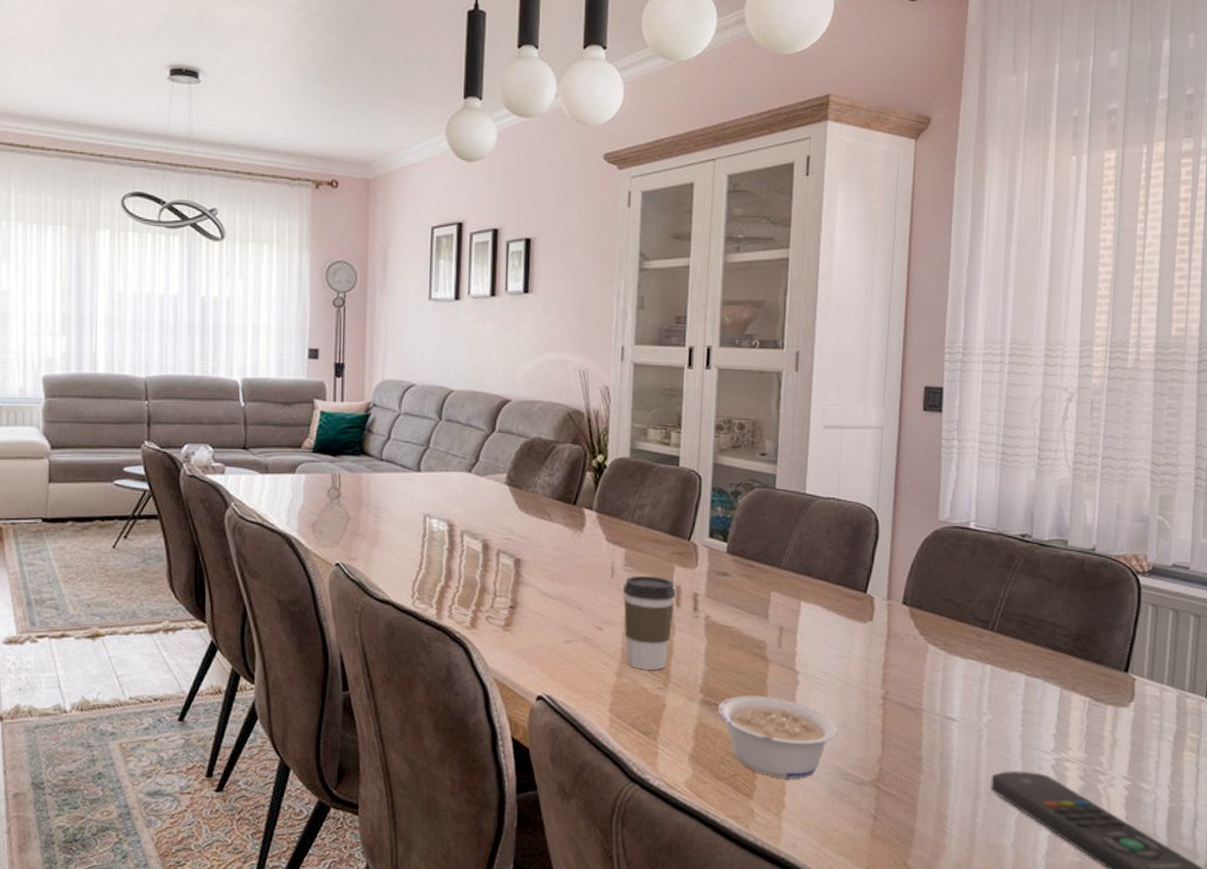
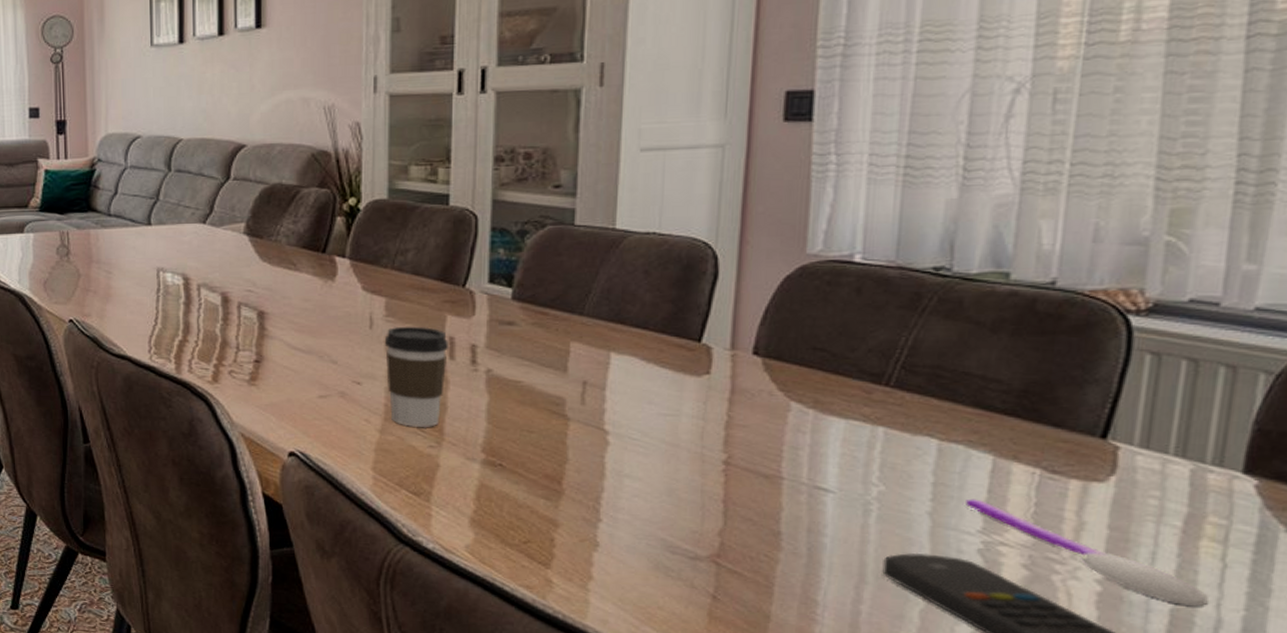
legume: present [717,695,838,778] -> none [504,456,663,549]
spoon: none [1044,723,1190,804] -> present [966,499,1208,607]

